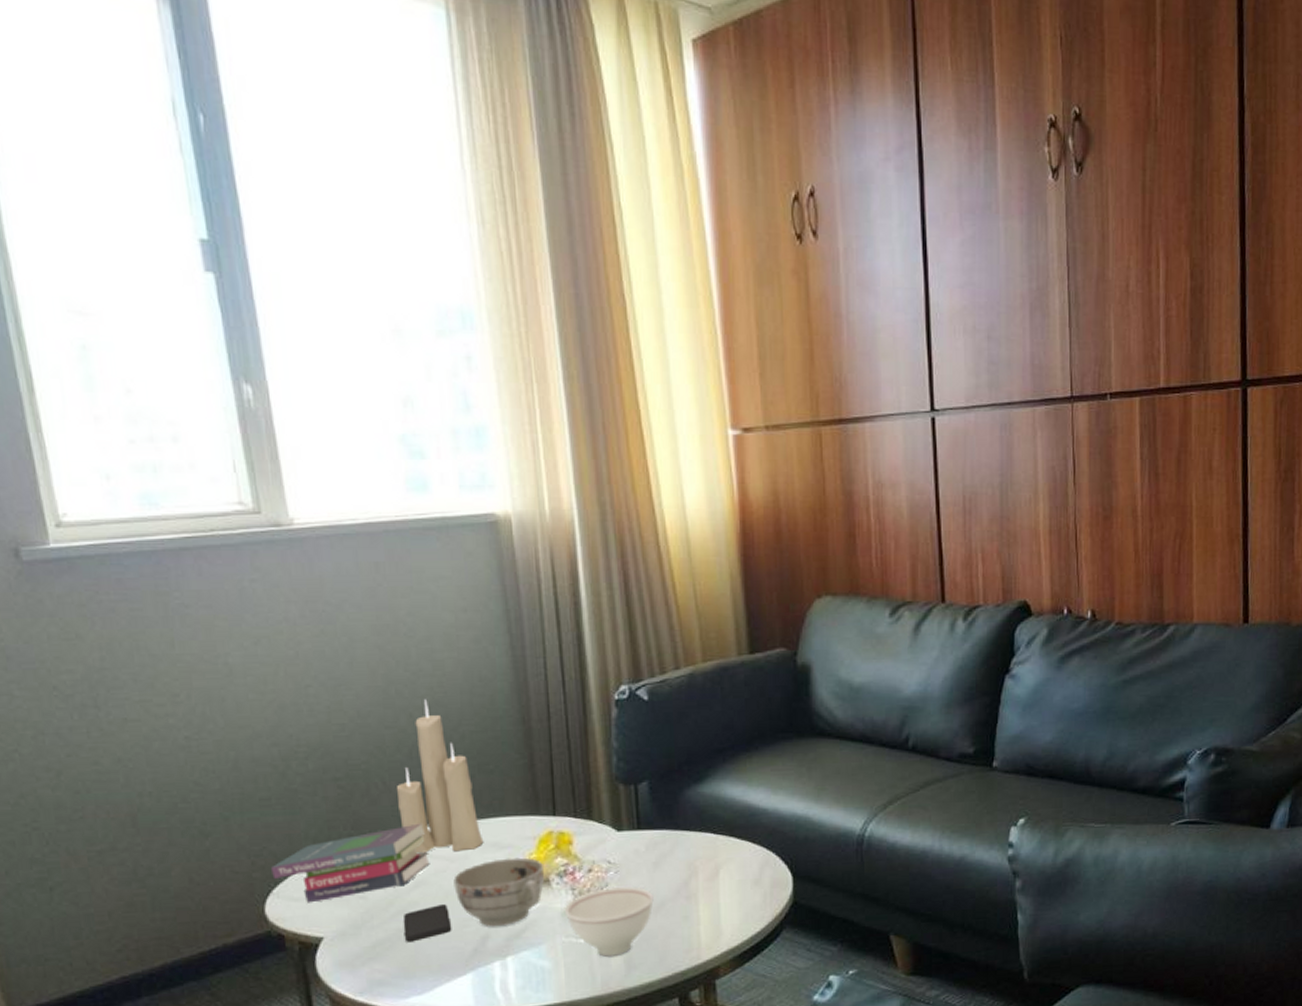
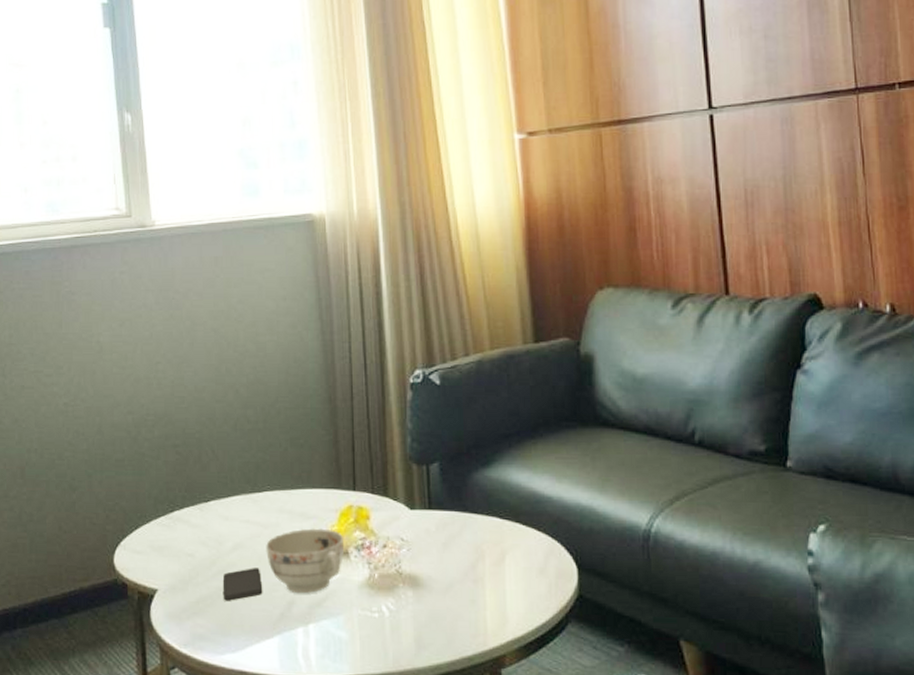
books: present [271,823,430,903] -> none [121,490,247,557]
candle: present [396,699,484,854] -> none [222,377,293,519]
bowl: present [565,887,654,957] -> none [362,565,443,634]

